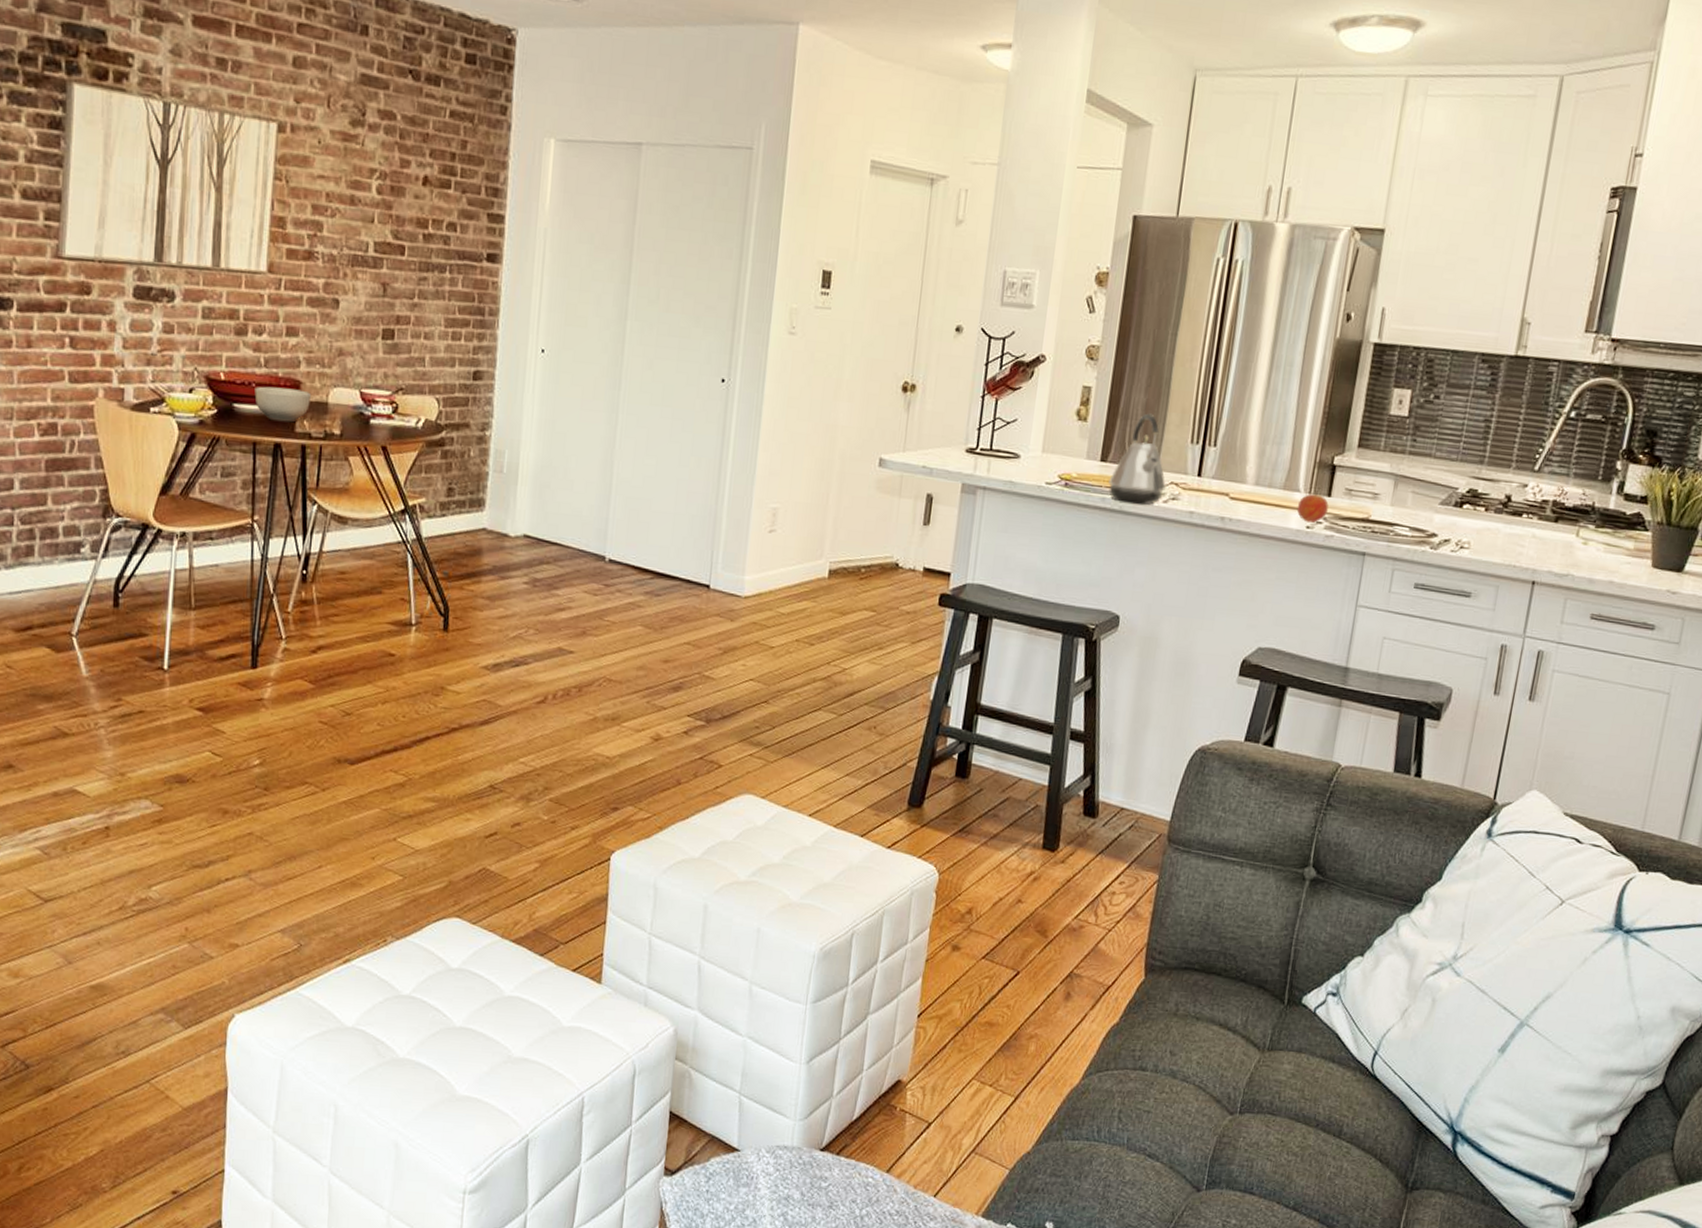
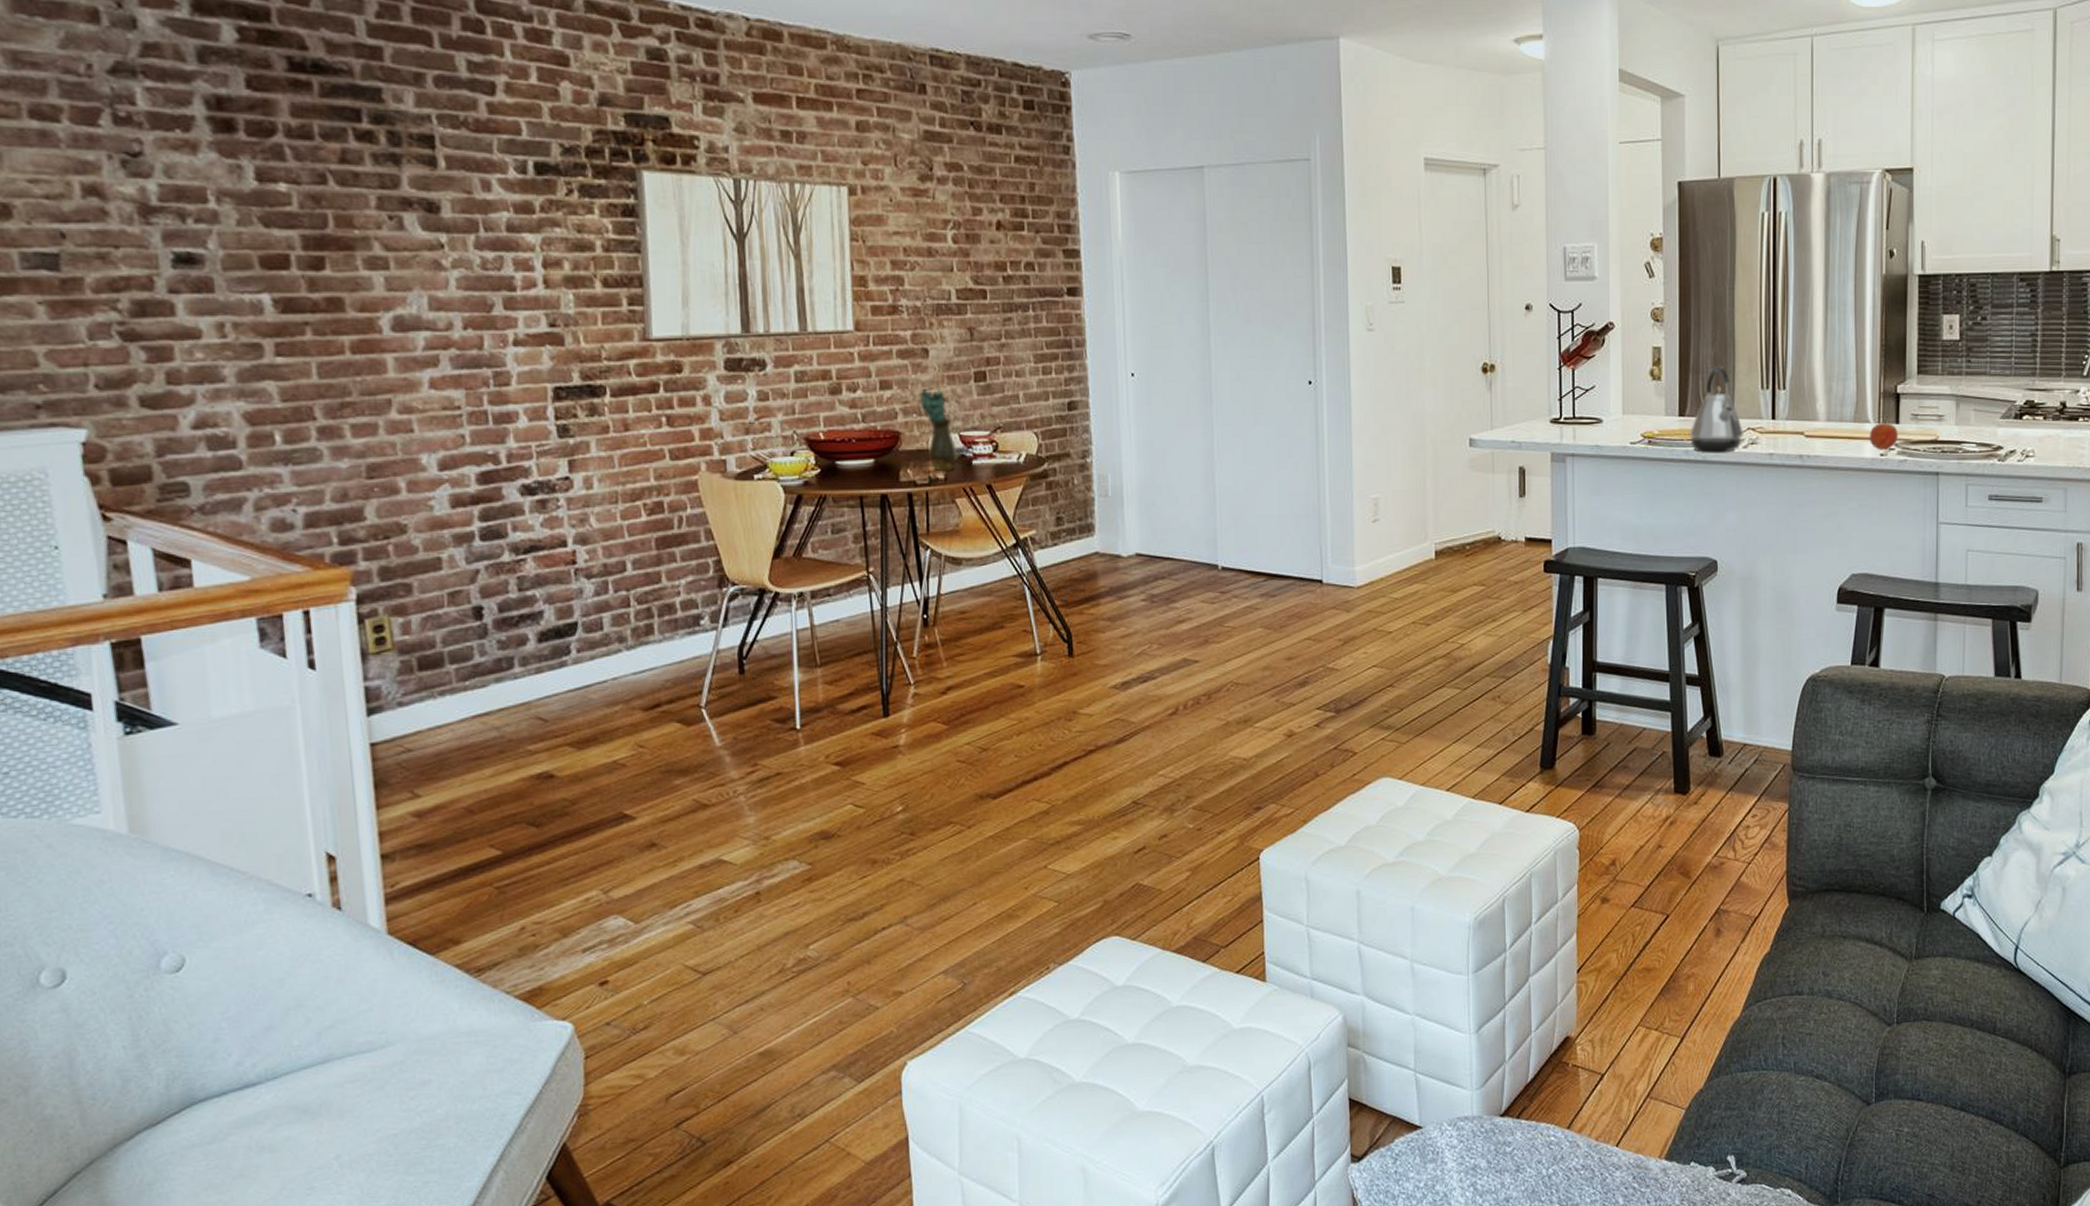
bowl: present [254,386,312,423] -> none [855,440,912,473]
vase: none [323,337,357,427] -> present [919,386,958,471]

